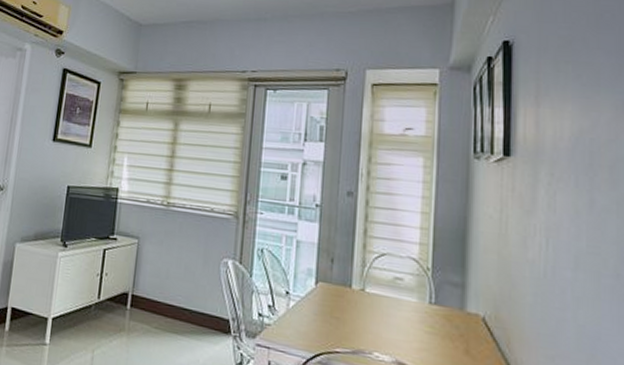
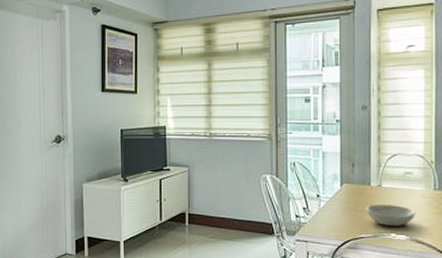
bowl: none [345,312,405,344] -> present [366,204,416,226]

